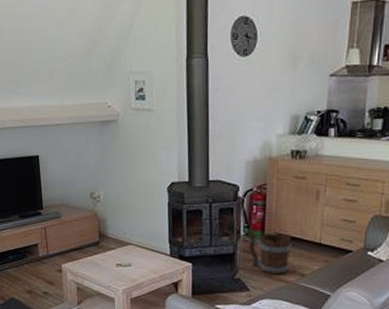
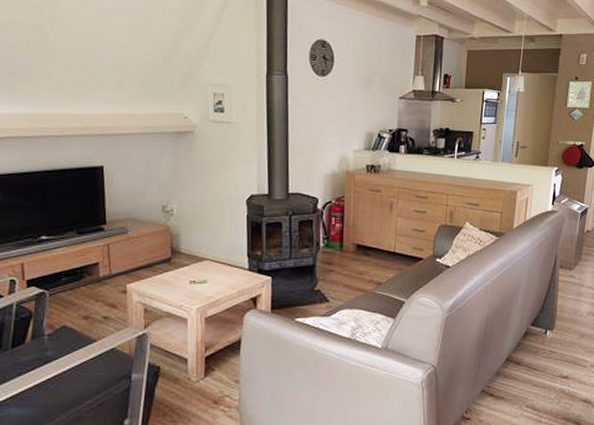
bucket: present [247,228,293,275] -> none [326,240,369,285]

